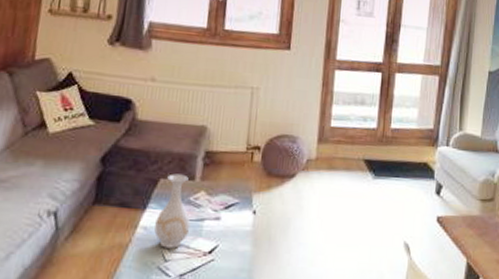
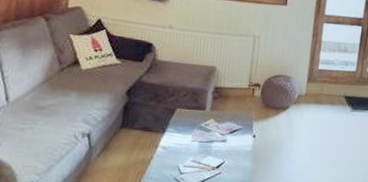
vase: present [154,173,191,249] -> none [172,104,202,164]

